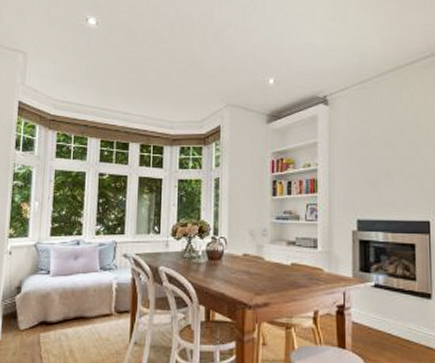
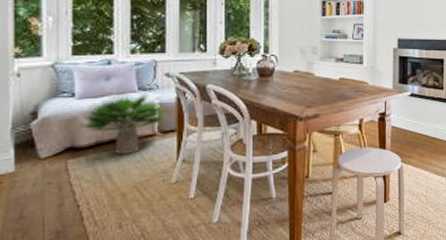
potted plant: none [51,271,124,333] -> present [79,91,169,155]

